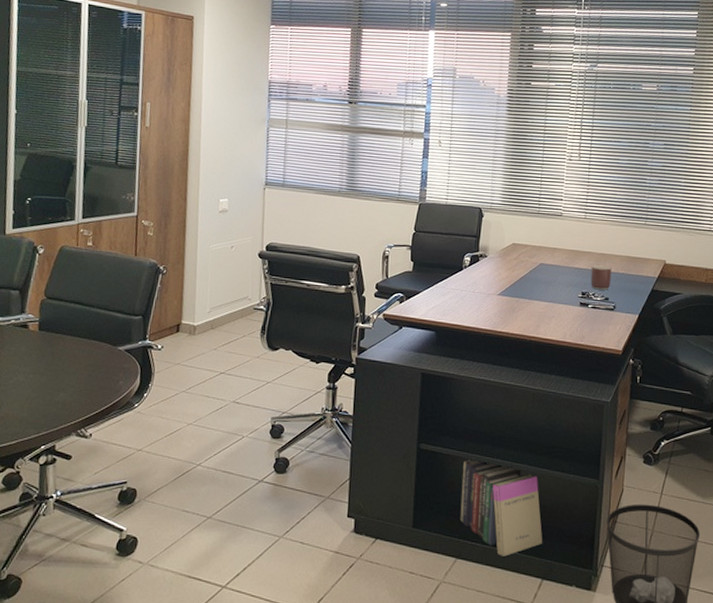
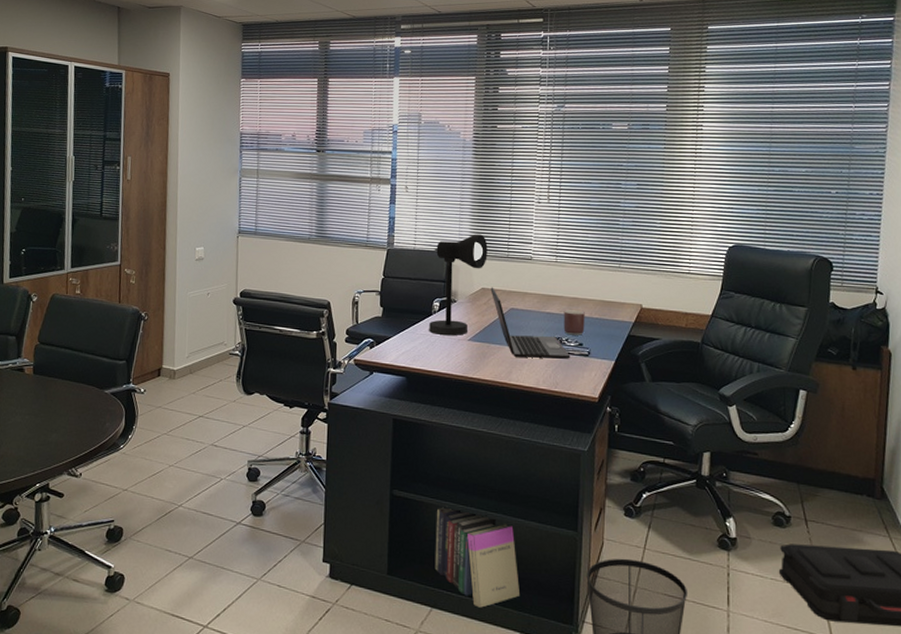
desk lamp: none [459,189,519,291] -> present [429,234,488,336]
laptop: none [521,242,597,313] -> present [490,287,571,359]

